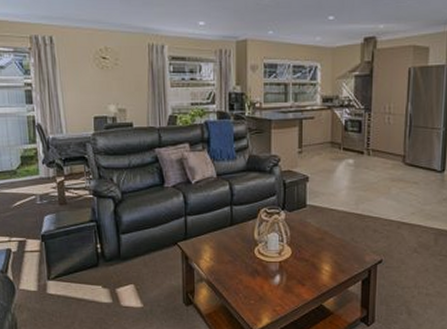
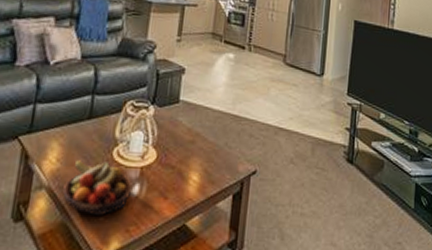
fruit bowl: none [219,259,274,300] -> present [63,160,133,217]

